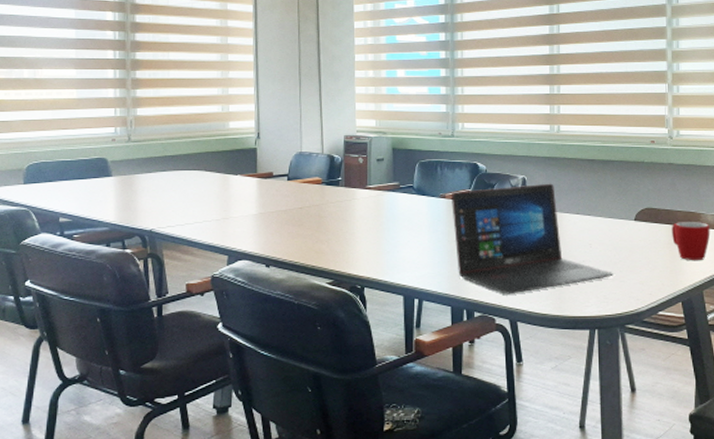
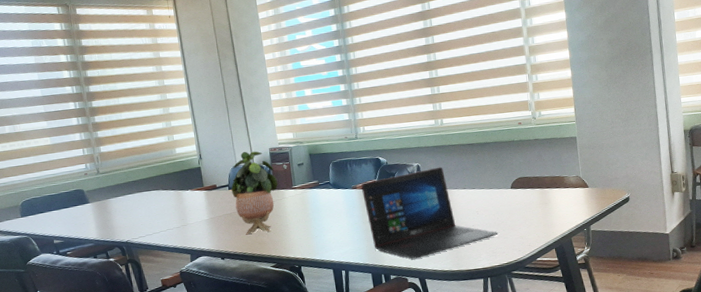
potted plant: none [291,135,350,240] -> present [231,151,278,235]
mug: present [672,222,710,261] -> none [541,183,574,216]

